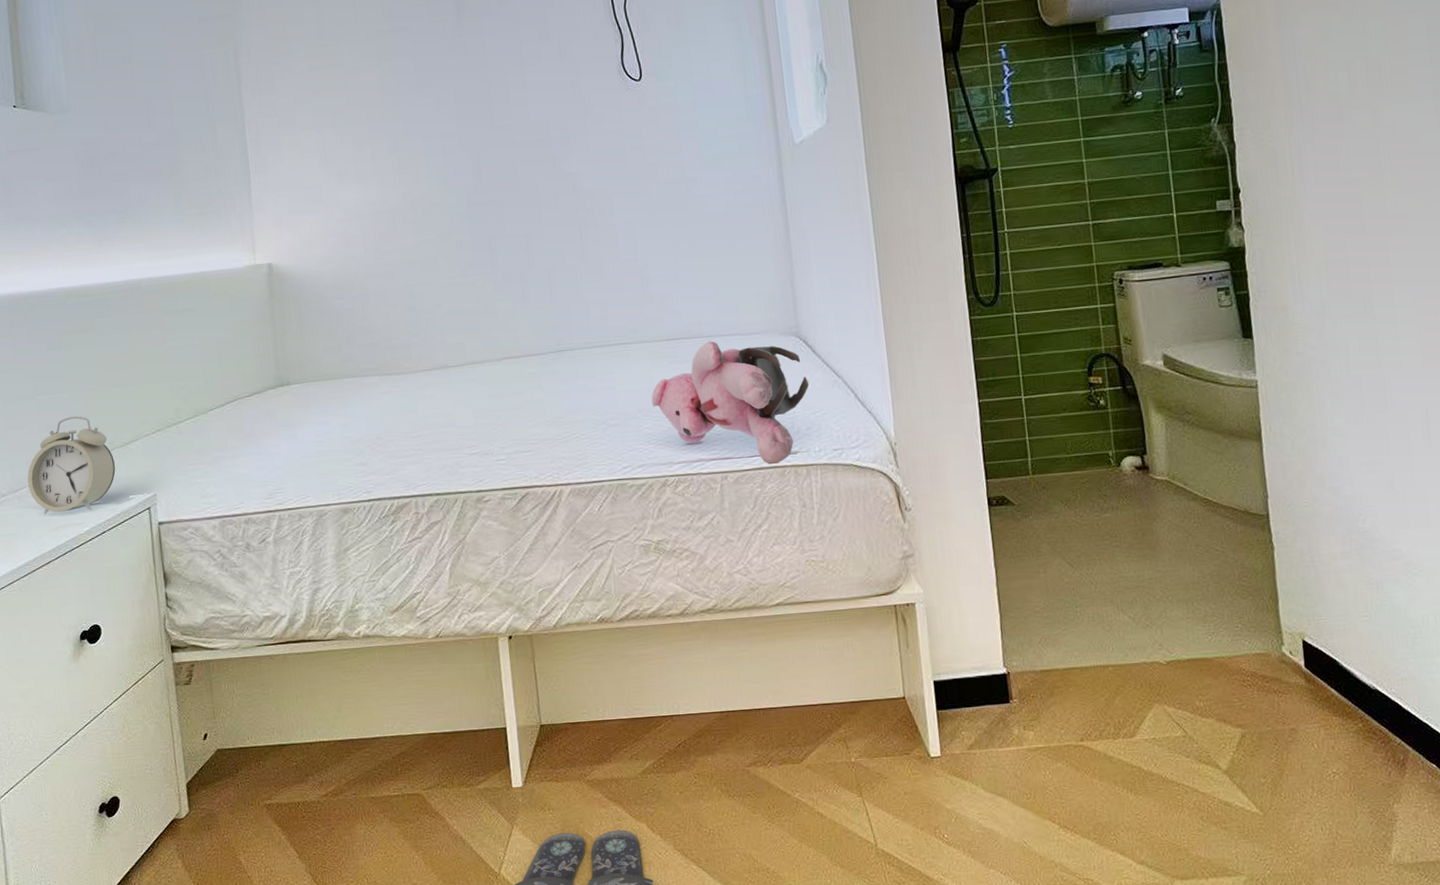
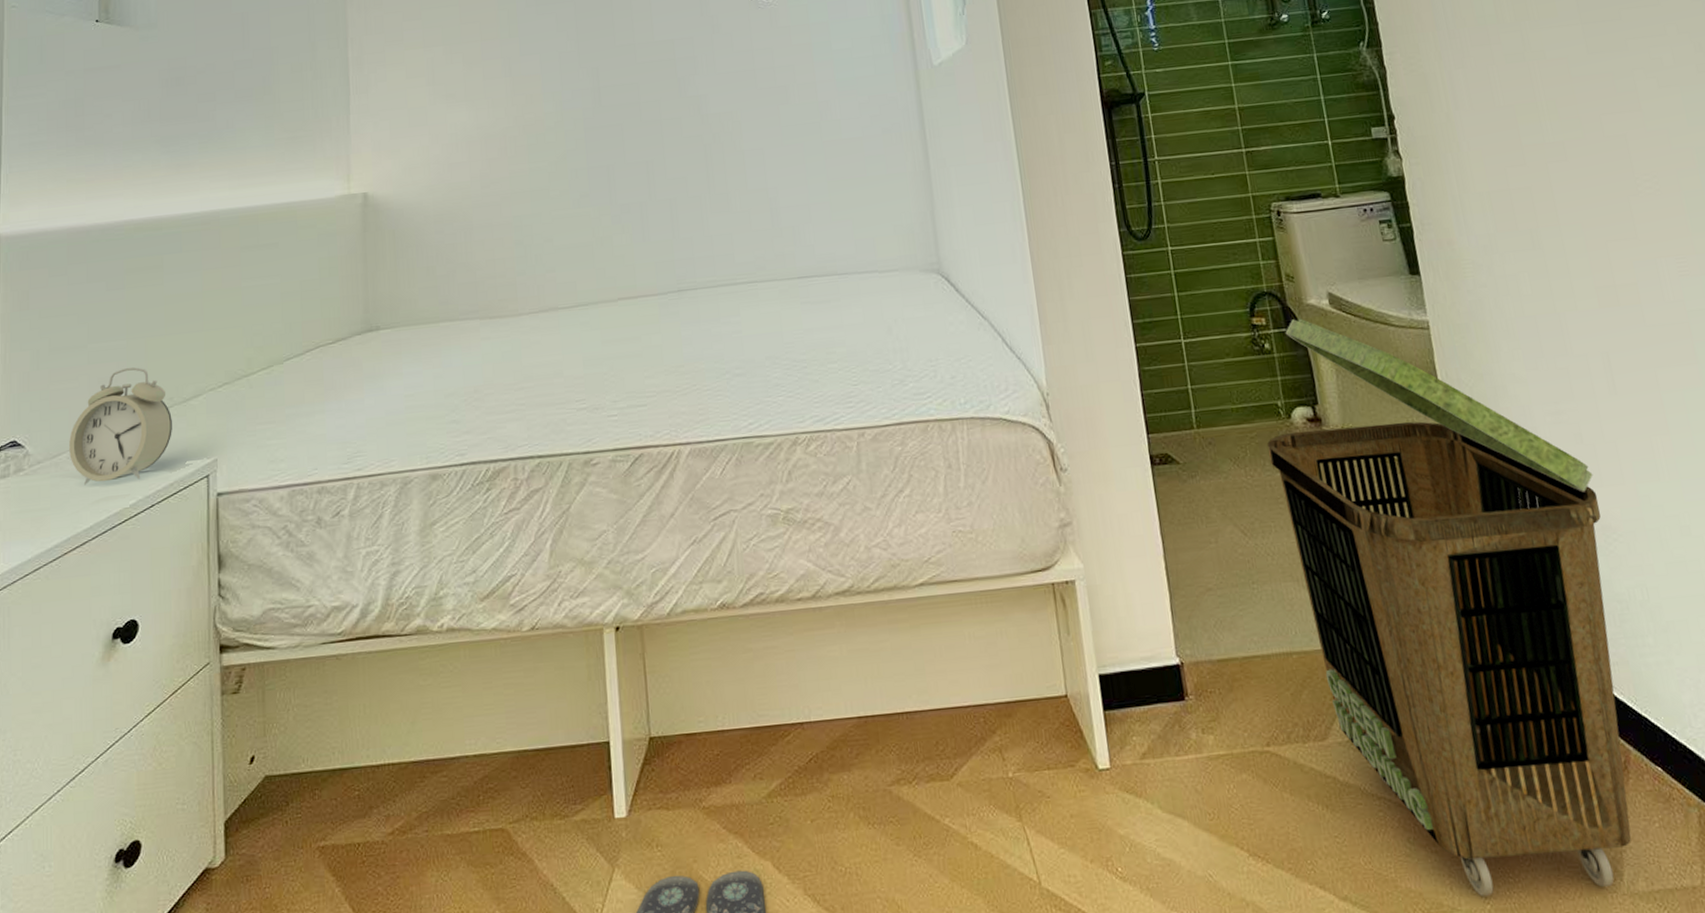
stuffed bear: present [651,340,810,465] -> none [780,278,953,420]
laundry basket: none [1097,377,1405,864] -> present [1267,318,1632,896]

